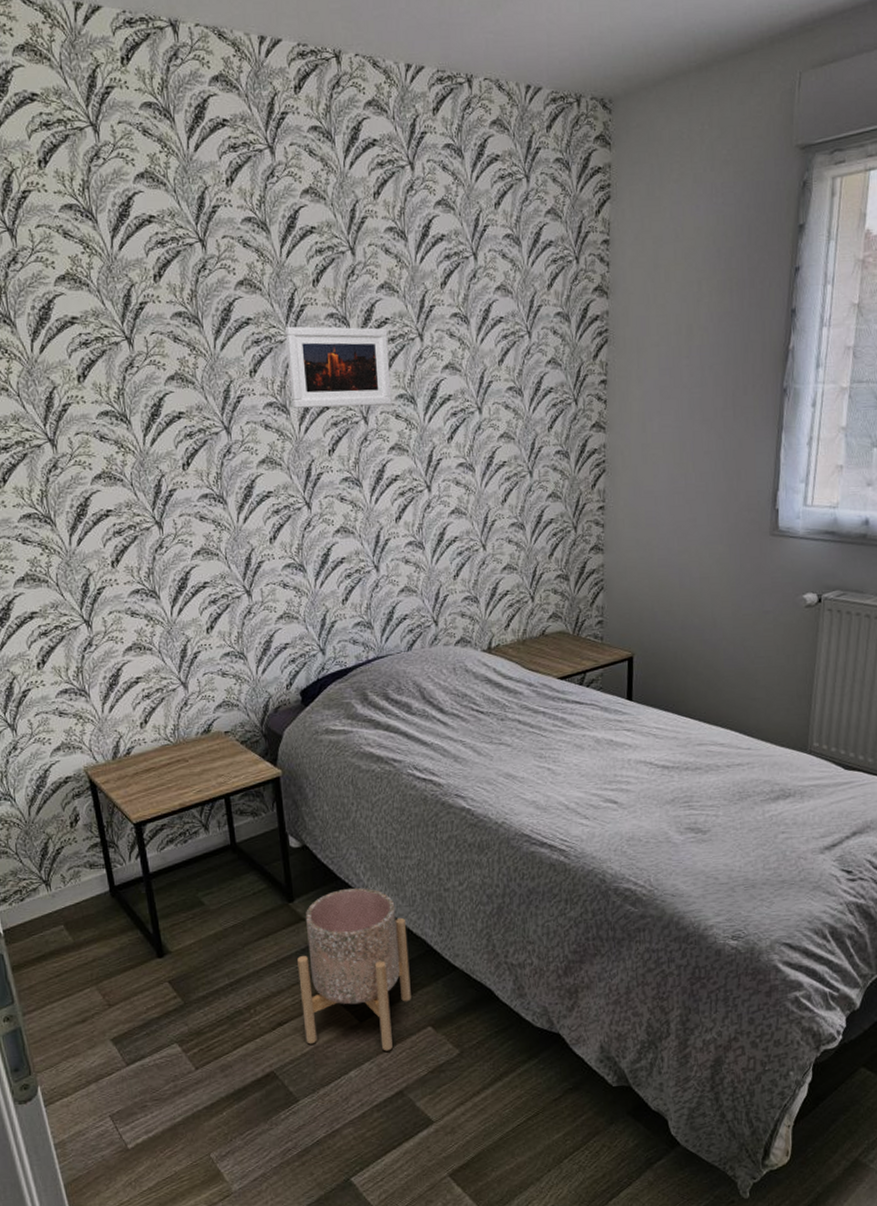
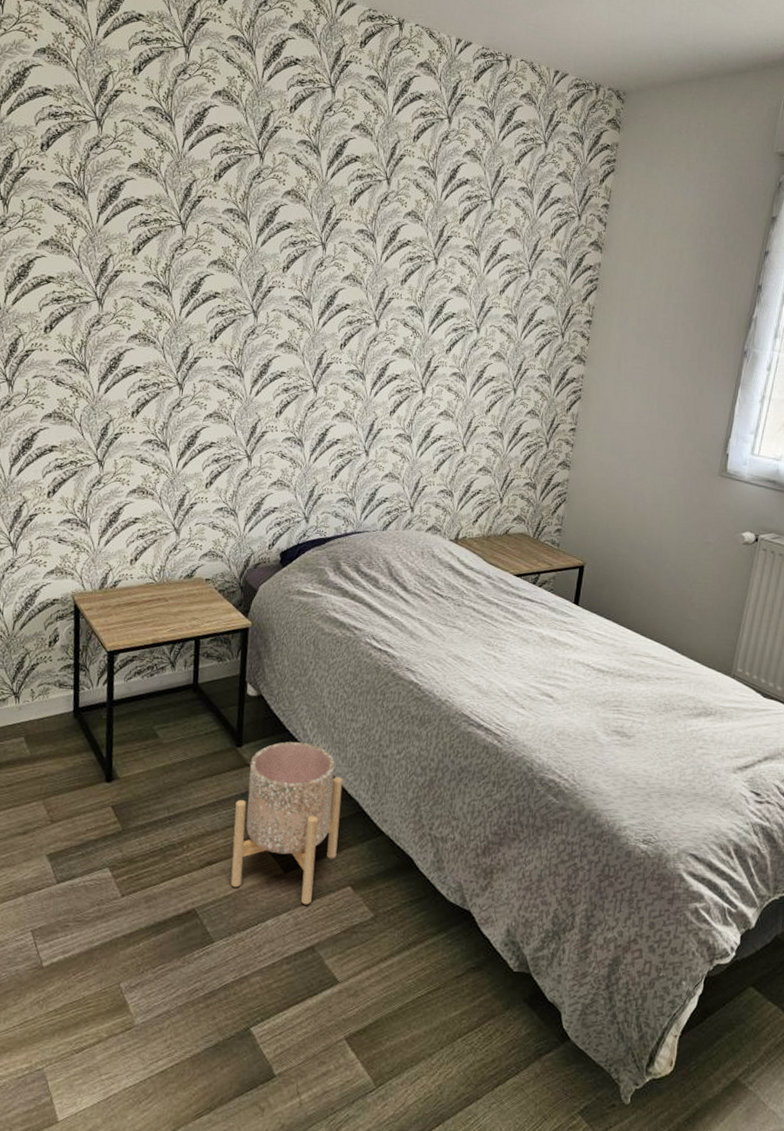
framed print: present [284,326,392,408] -> none [315,235,408,314]

